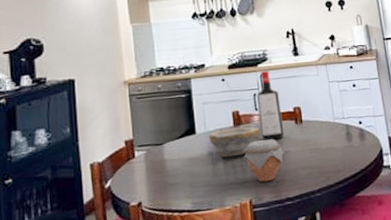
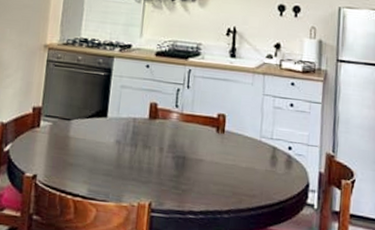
bowl: present [208,127,261,157] -> none [119,119,177,152]
jar: present [244,139,284,182] -> none [152,139,198,188]
liquor bottle: present [257,70,285,141] -> none [176,65,205,145]

